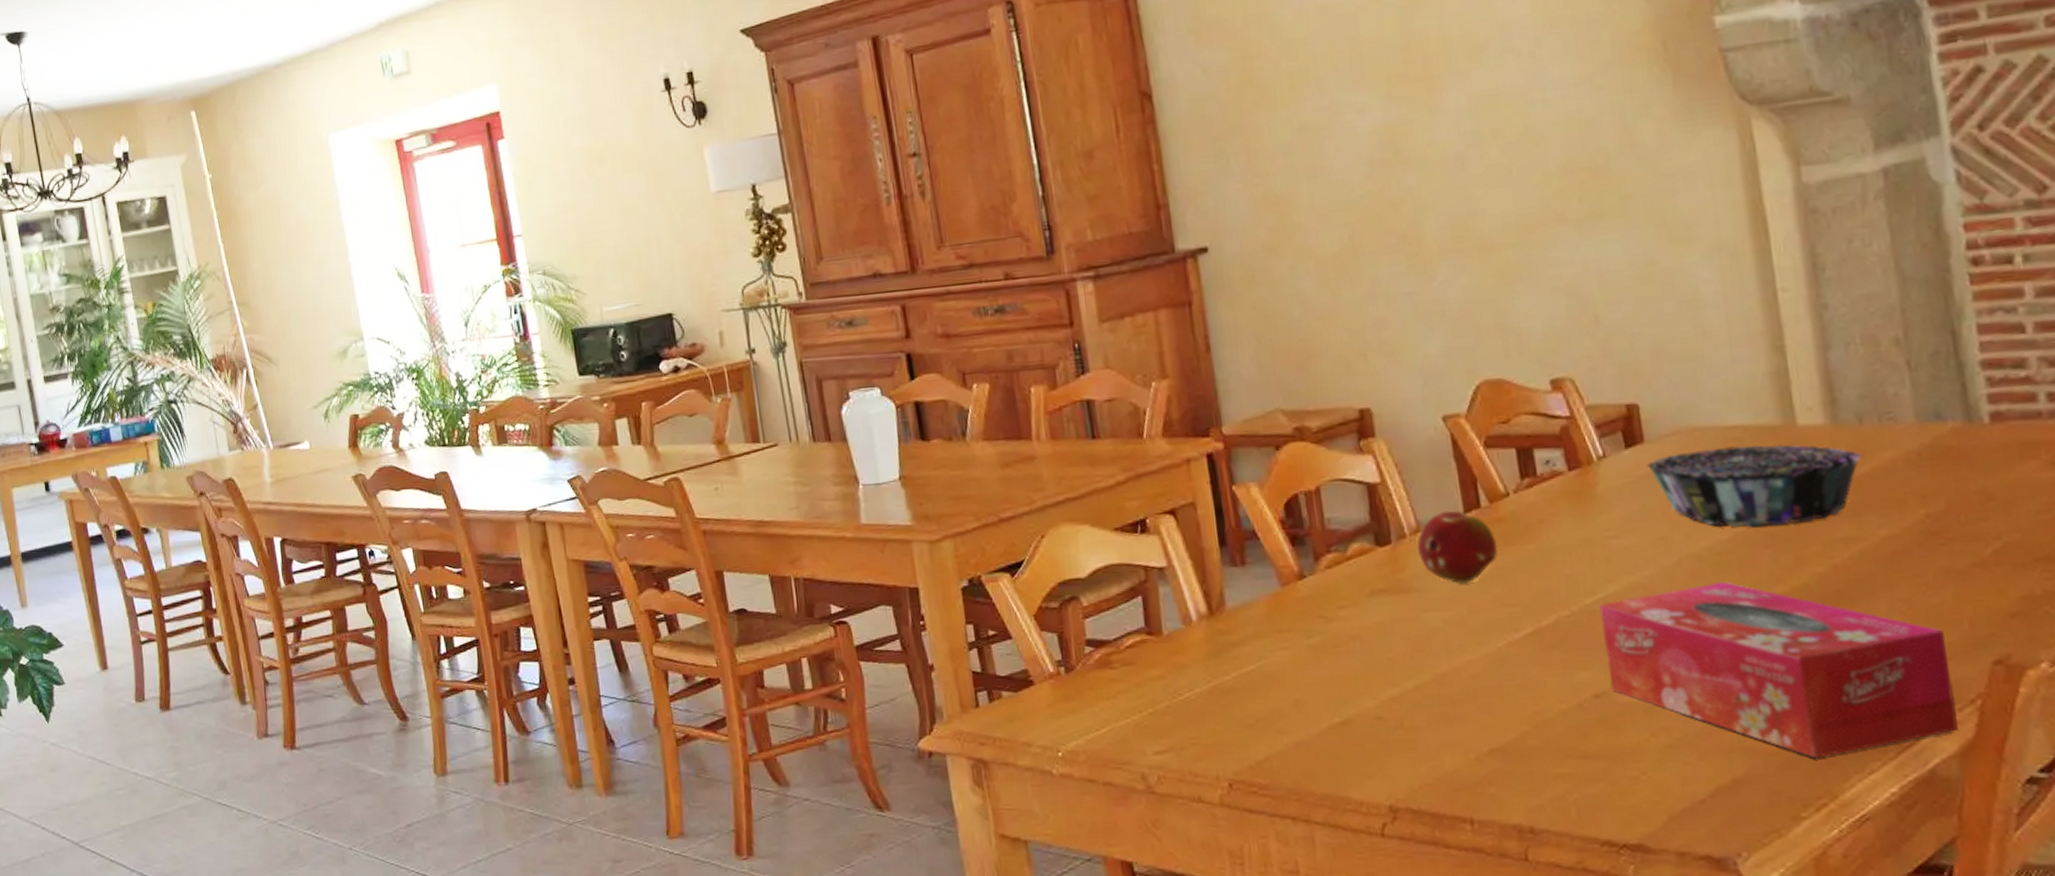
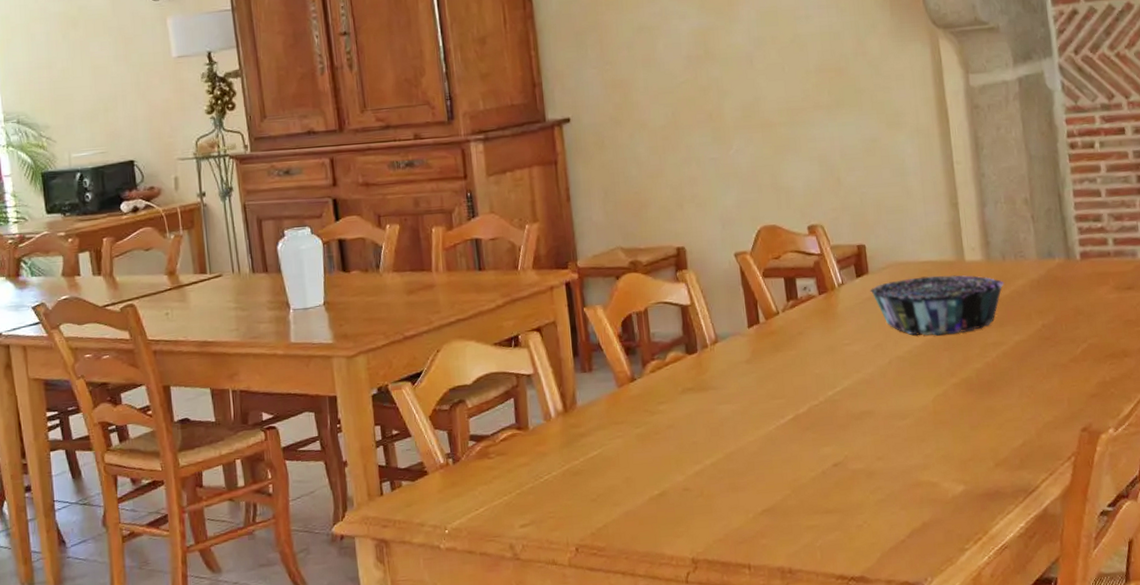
fruit: present [1416,510,1499,585] -> none [715,325,771,383]
tissue box: present [1599,581,1958,758] -> none [837,376,1060,505]

